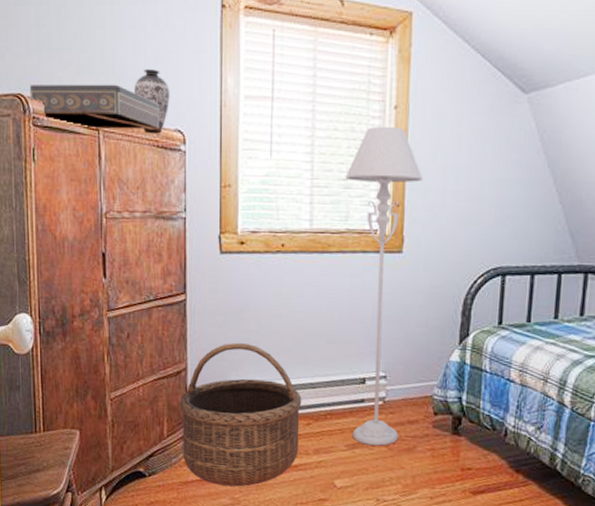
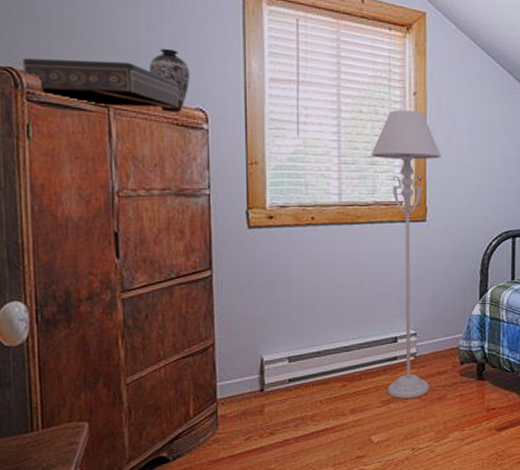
basket: present [179,342,302,487] -> none [207,313,336,458]

